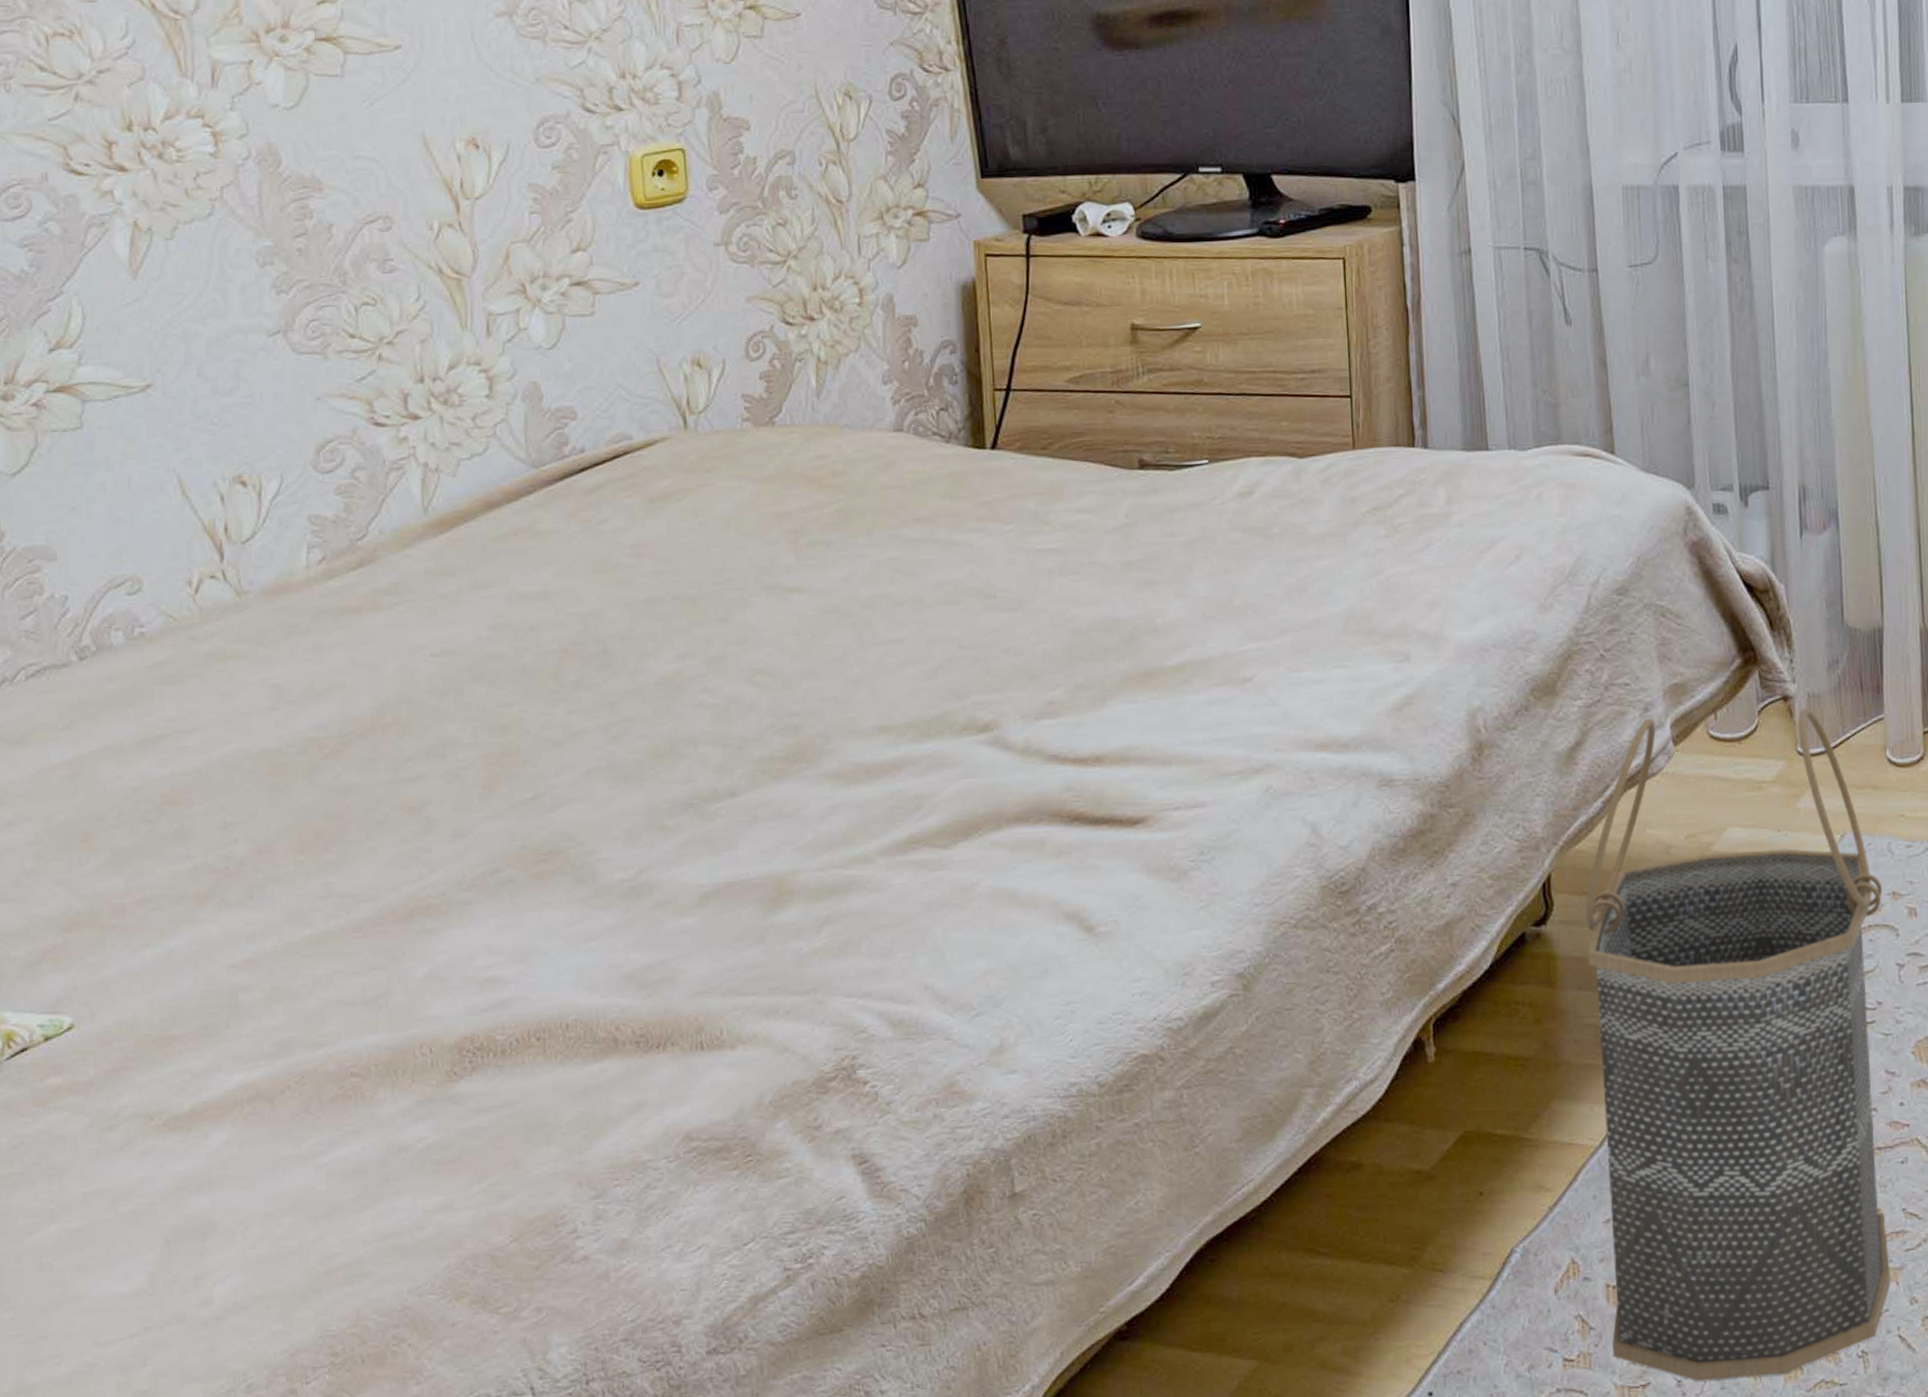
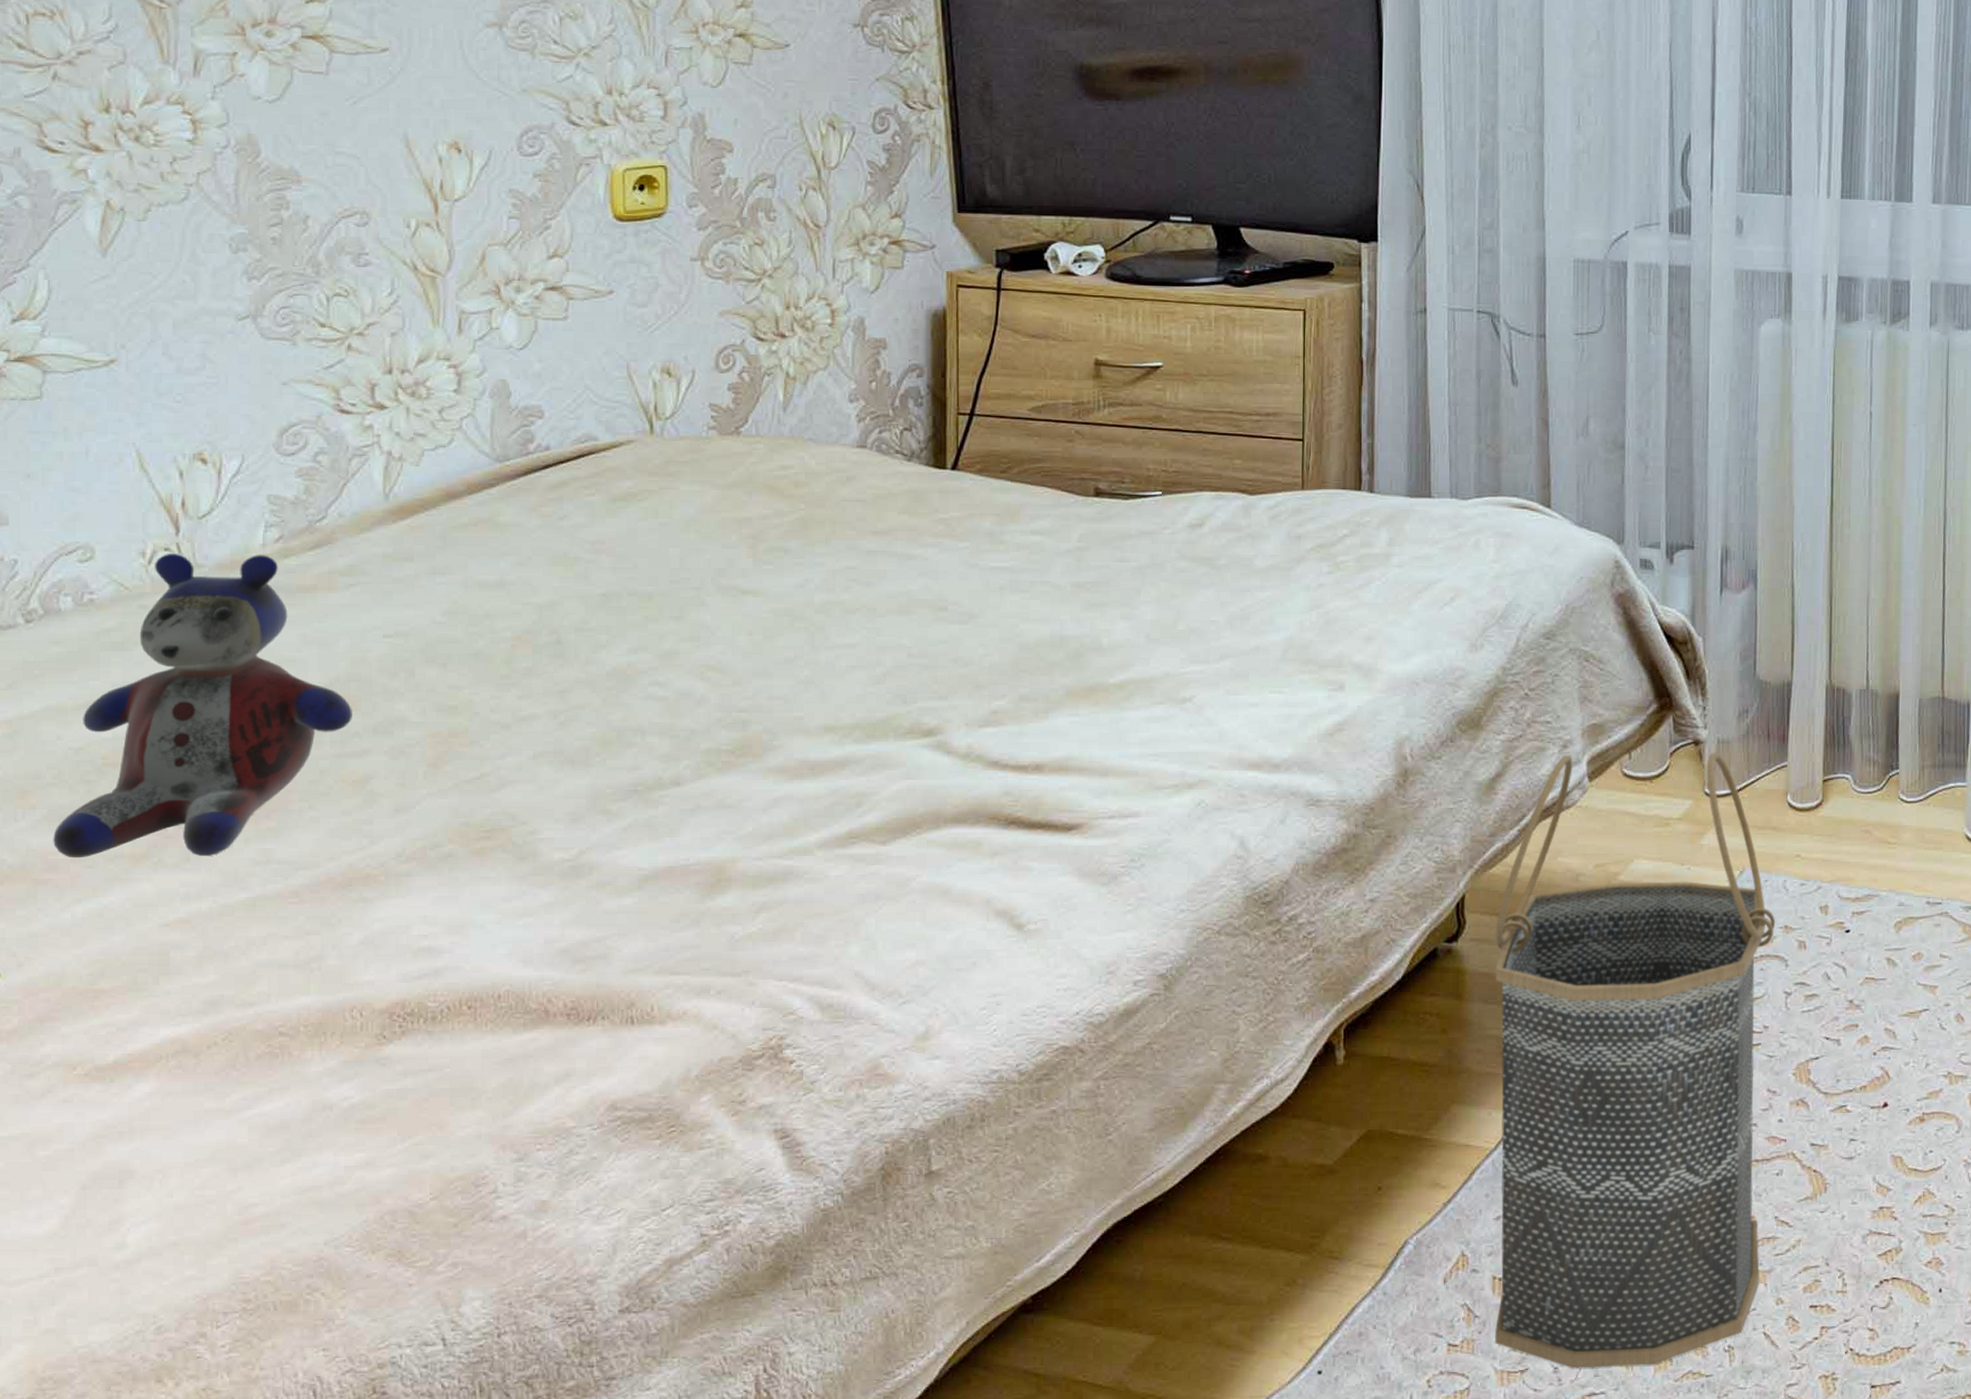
stuffed bear: none [118,577,405,902] -> present [53,553,352,859]

